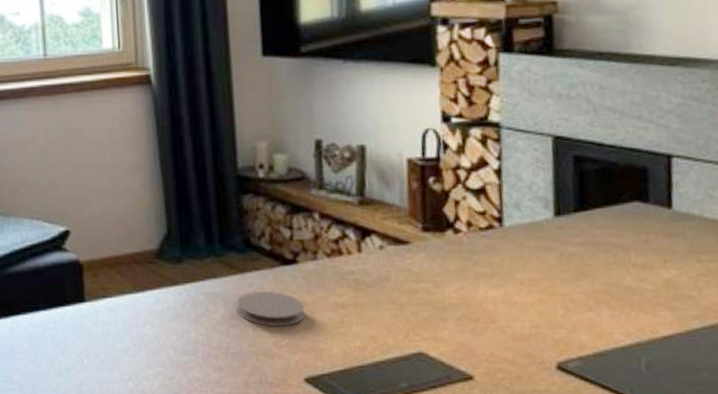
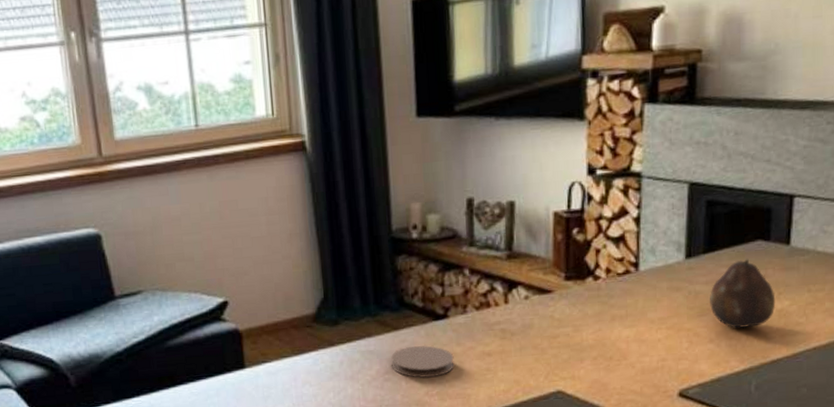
fruit: none [584,221,662,298] -> present [710,259,776,329]

